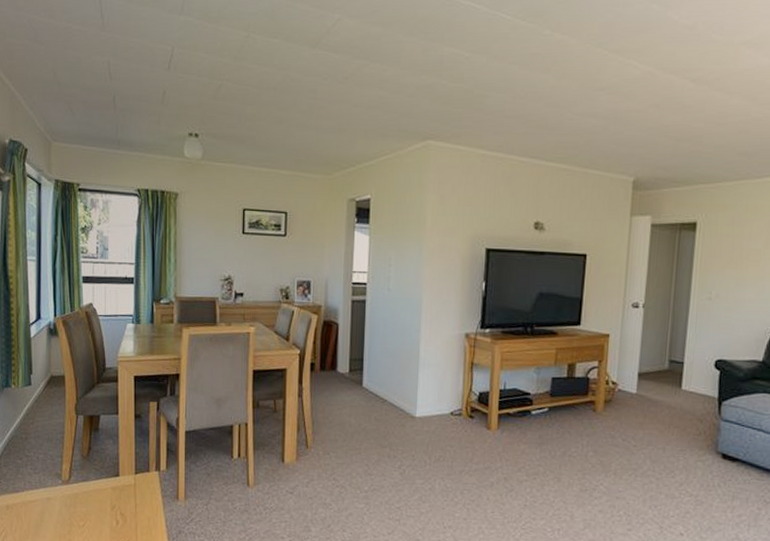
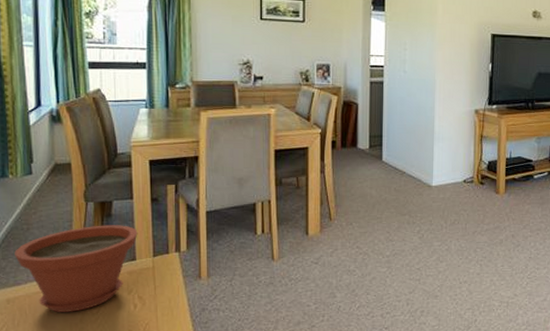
plant pot: none [14,438,122,523] -> present [14,225,138,312]

